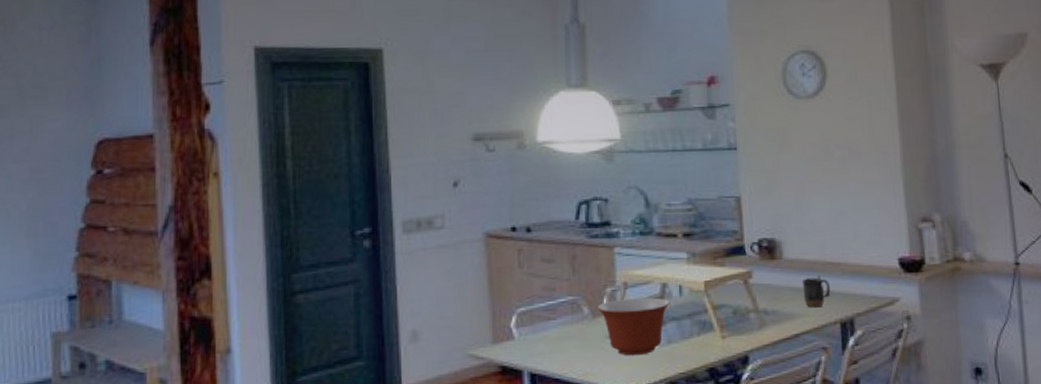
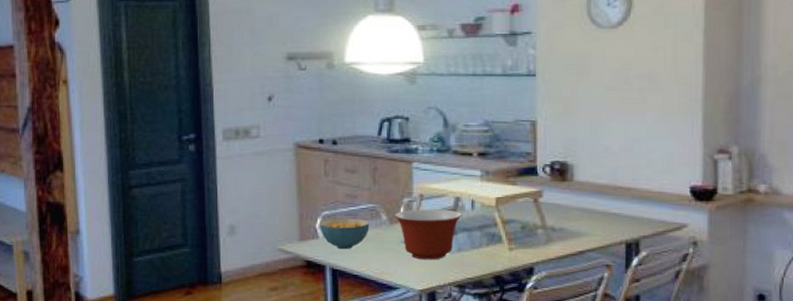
cereal bowl: none [515,314,571,351] -> present [320,218,370,250]
mug: present [803,275,831,308] -> none [591,198,619,228]

